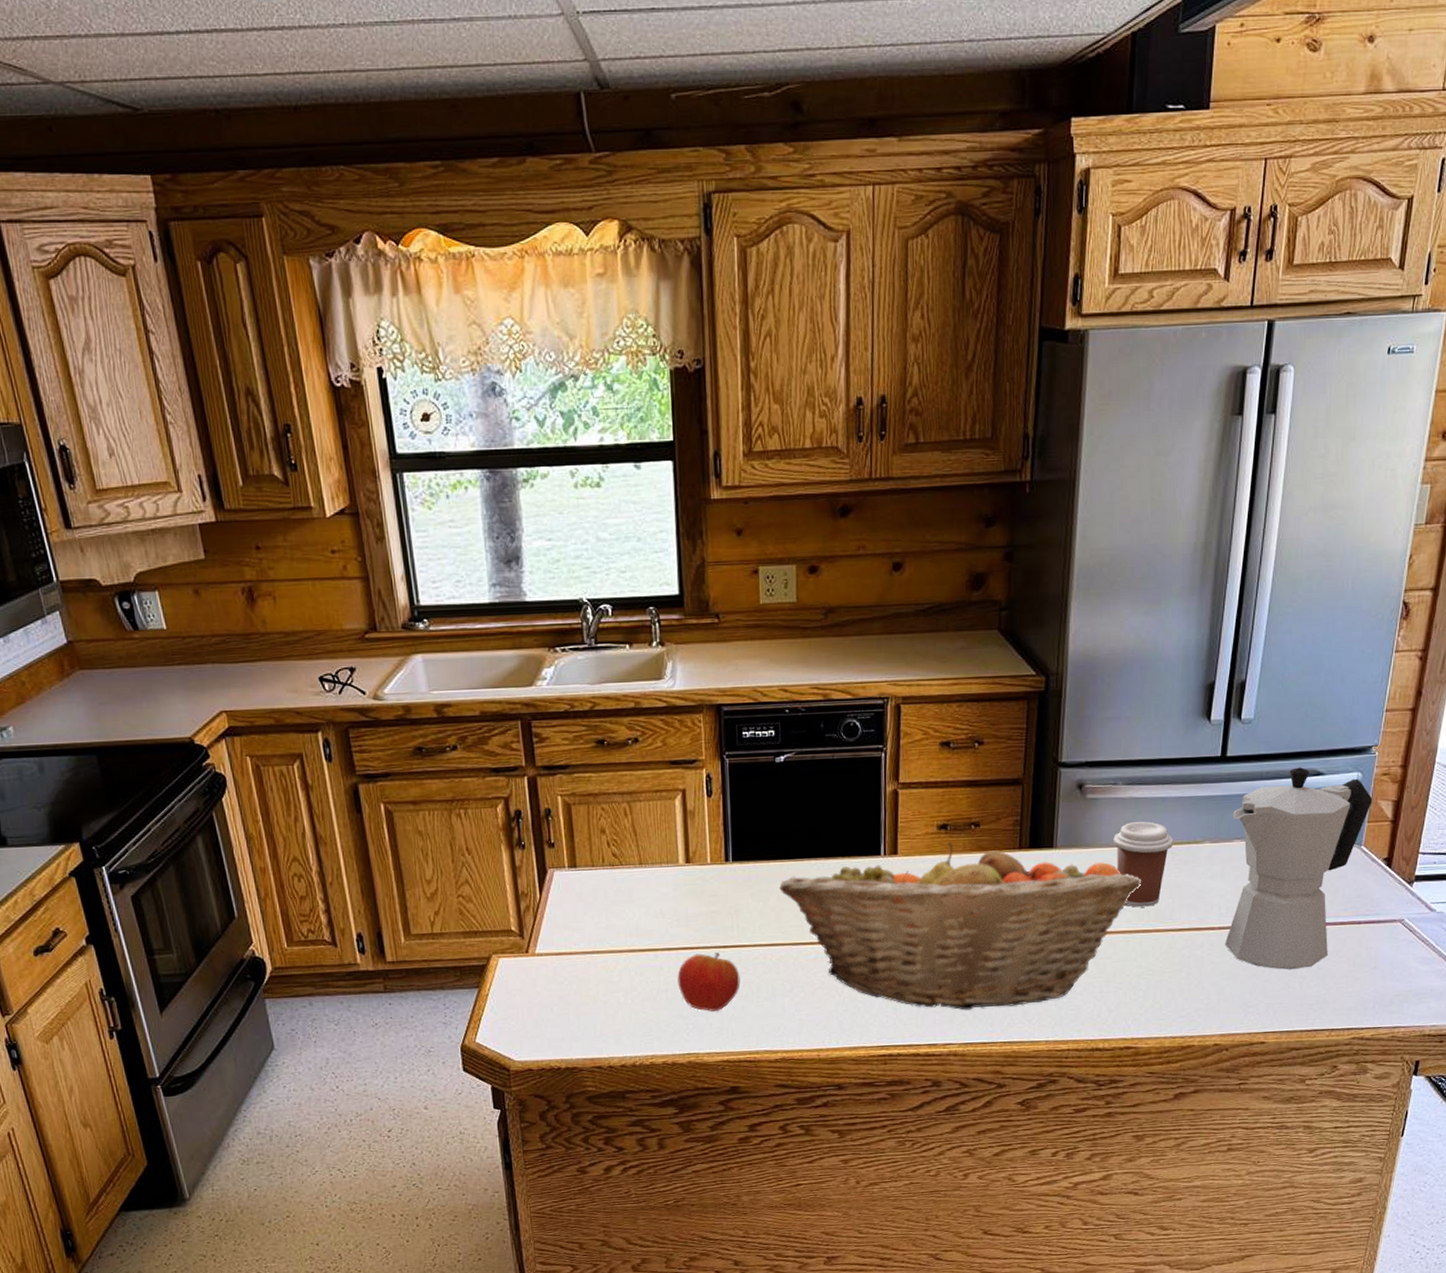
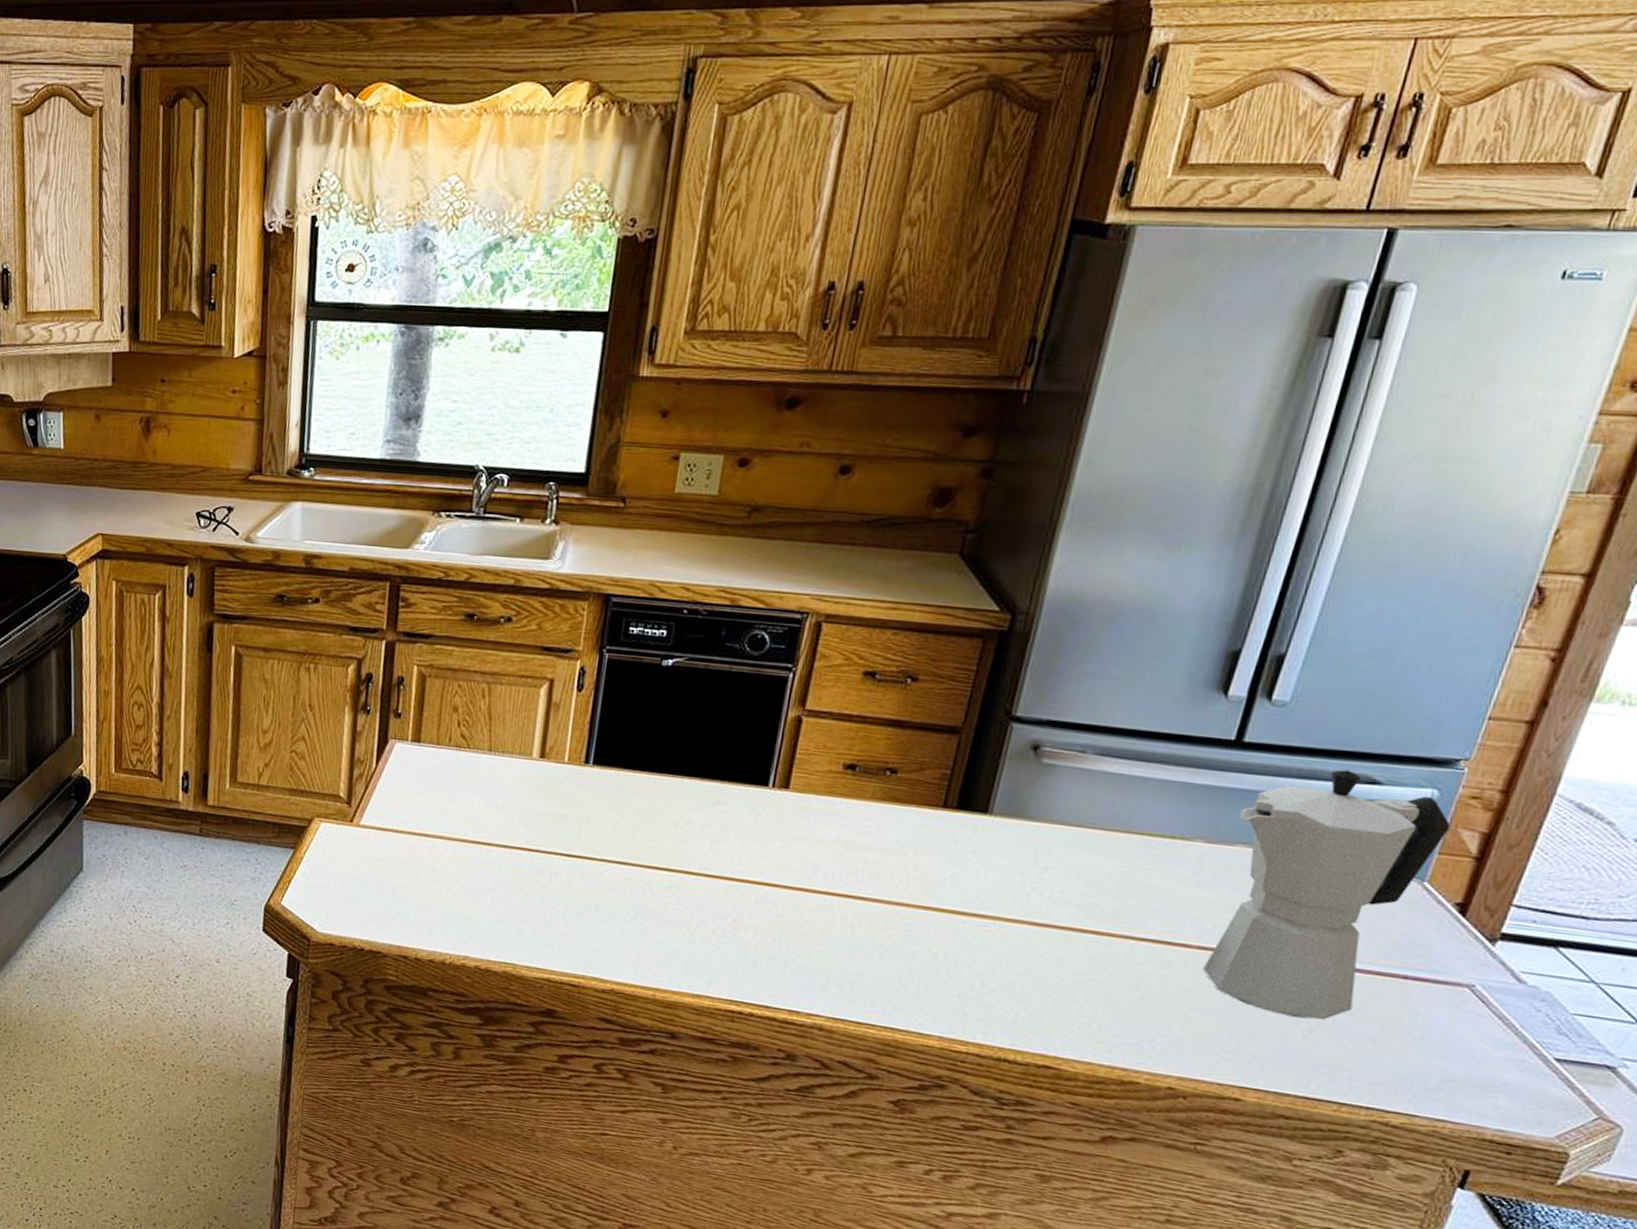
apple: present [677,952,740,1012] -> none [507,857,579,923]
fruit basket: present [779,841,1141,1011] -> none [641,785,1099,990]
coffee cup: present [1113,821,1174,907] -> none [1068,800,1153,905]

